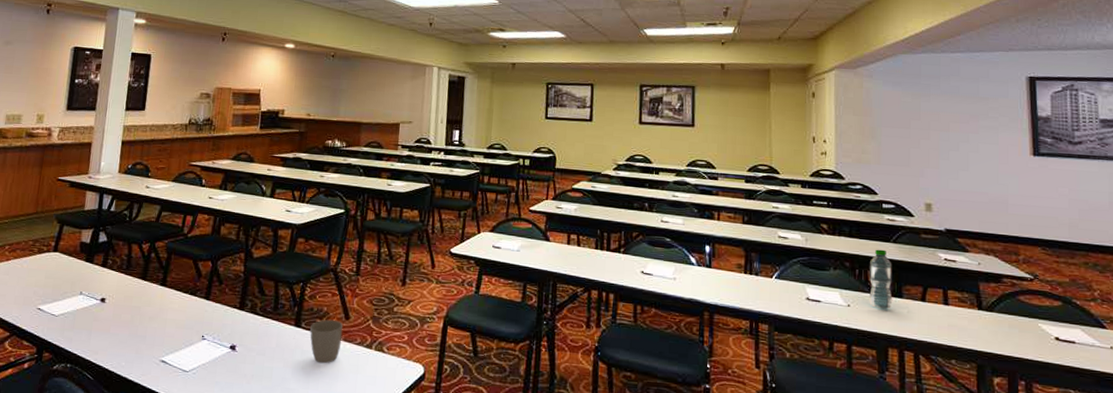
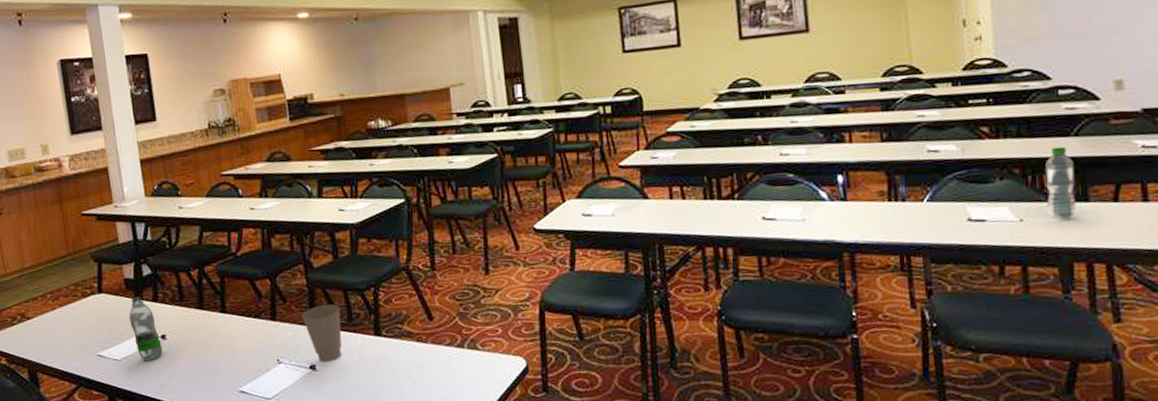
bottle: none [75,260,100,321] -> present [129,297,163,361]
cup: none [233,292,269,345] -> present [301,304,342,363]
cup: present [310,319,344,364] -> none [392,322,430,371]

